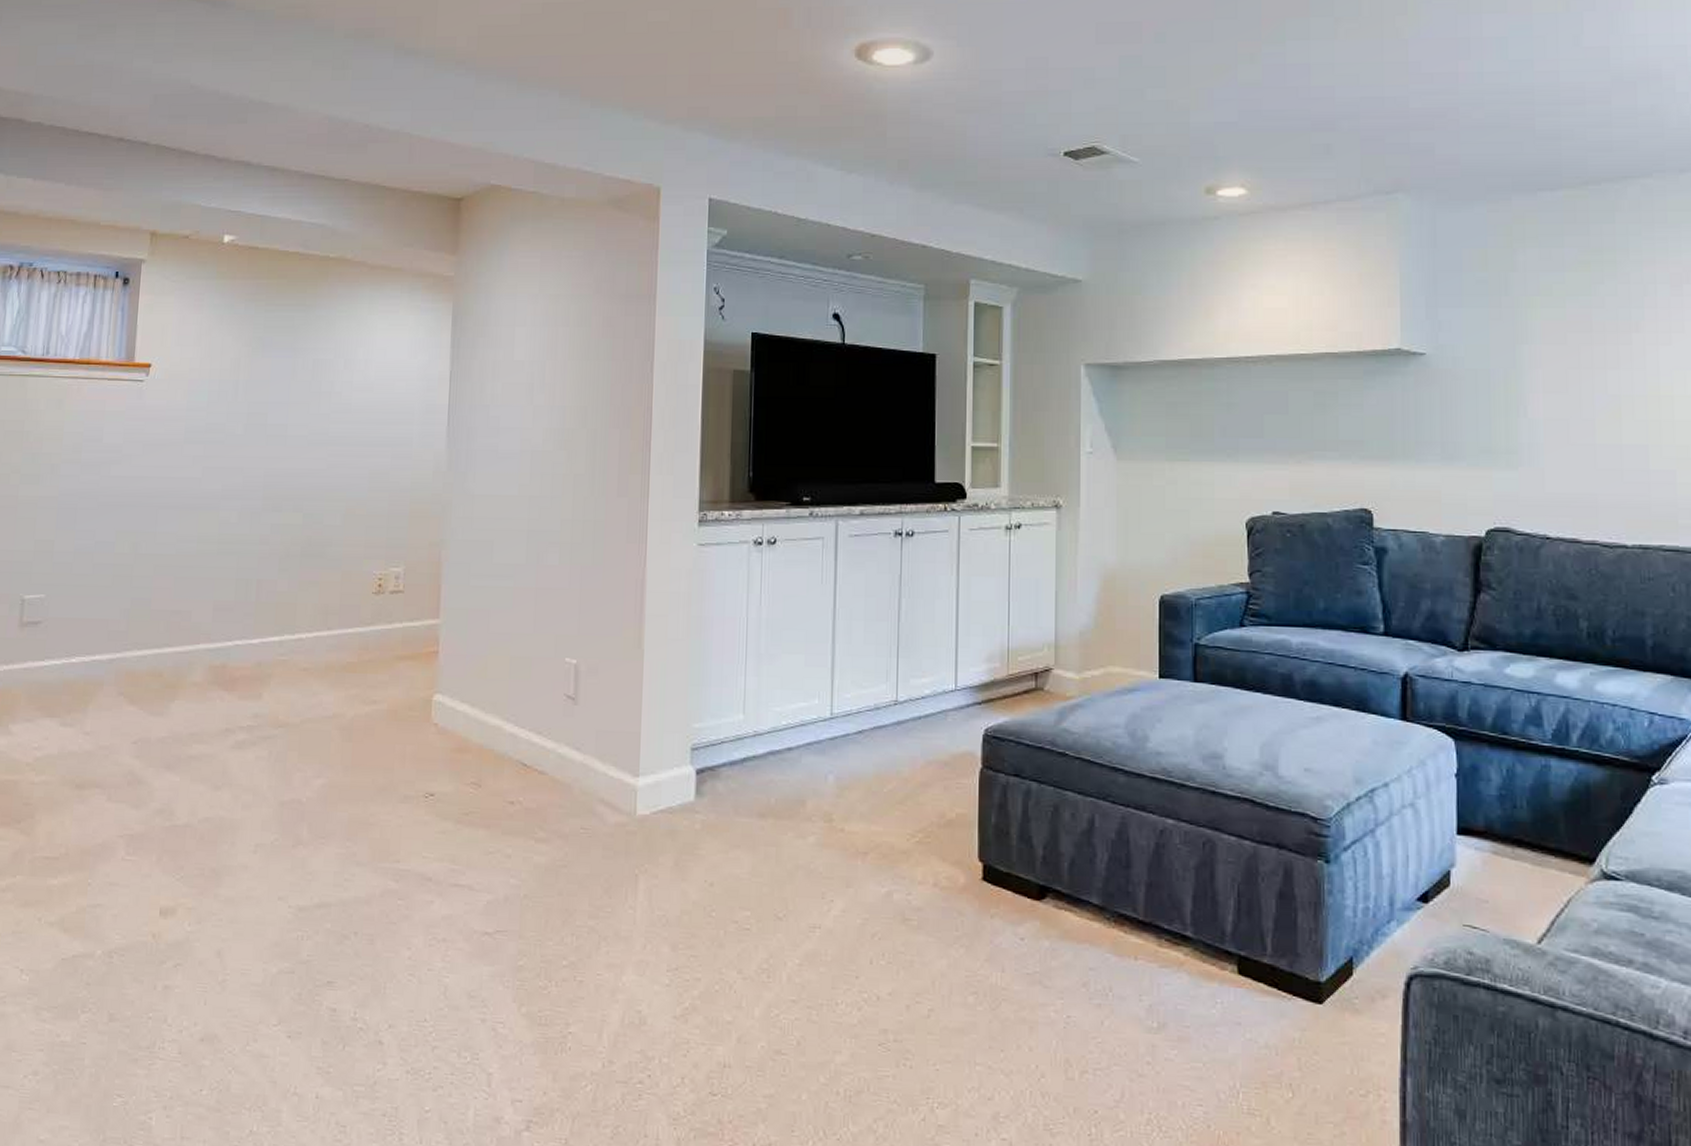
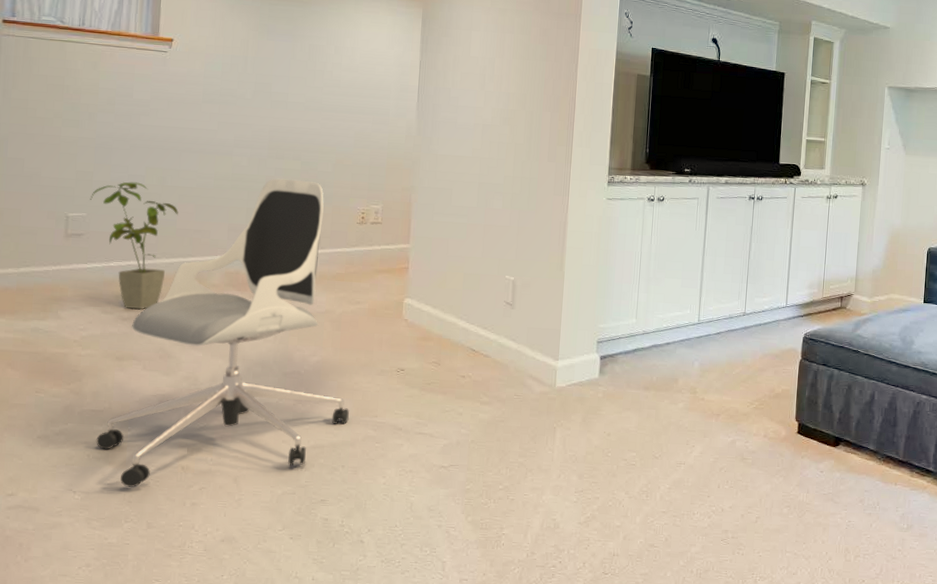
office chair: none [49,537,364,964] -> present [96,178,349,487]
house plant: none [49,551,154,719] -> present [89,181,178,309]

